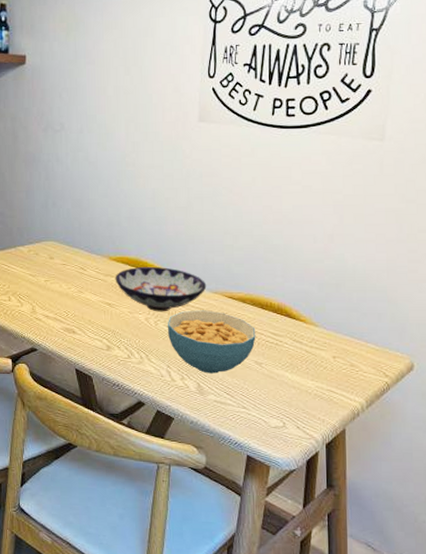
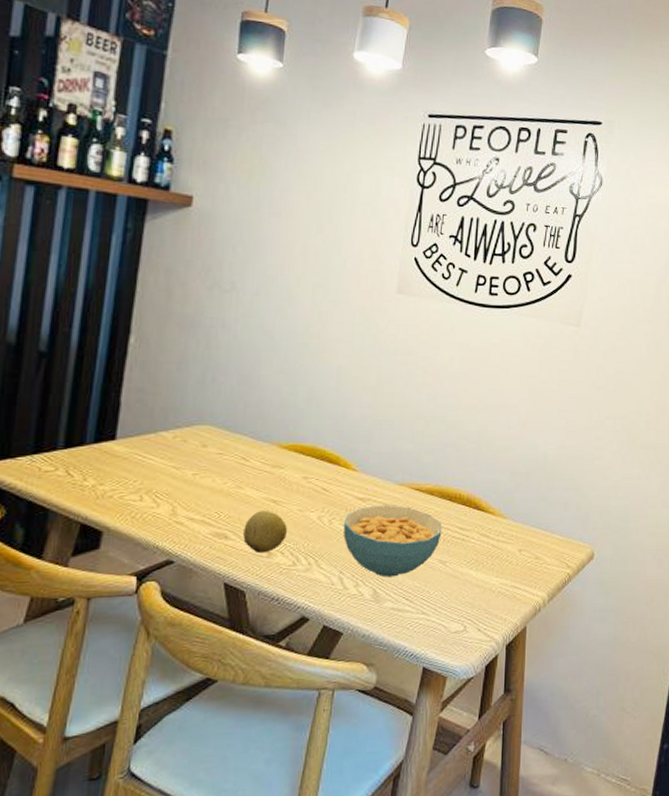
fruit: none [87,312,121,347] -> present [243,511,287,554]
bowl: present [115,266,207,312] -> none [284,455,392,509]

